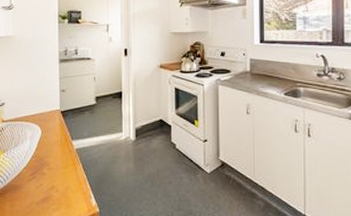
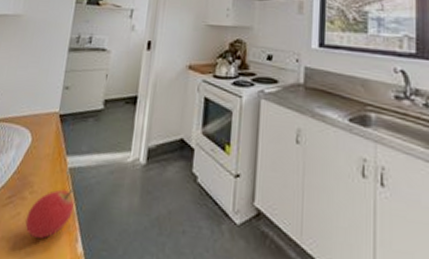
fruit: none [48,163,84,200] -> present [25,189,74,239]

